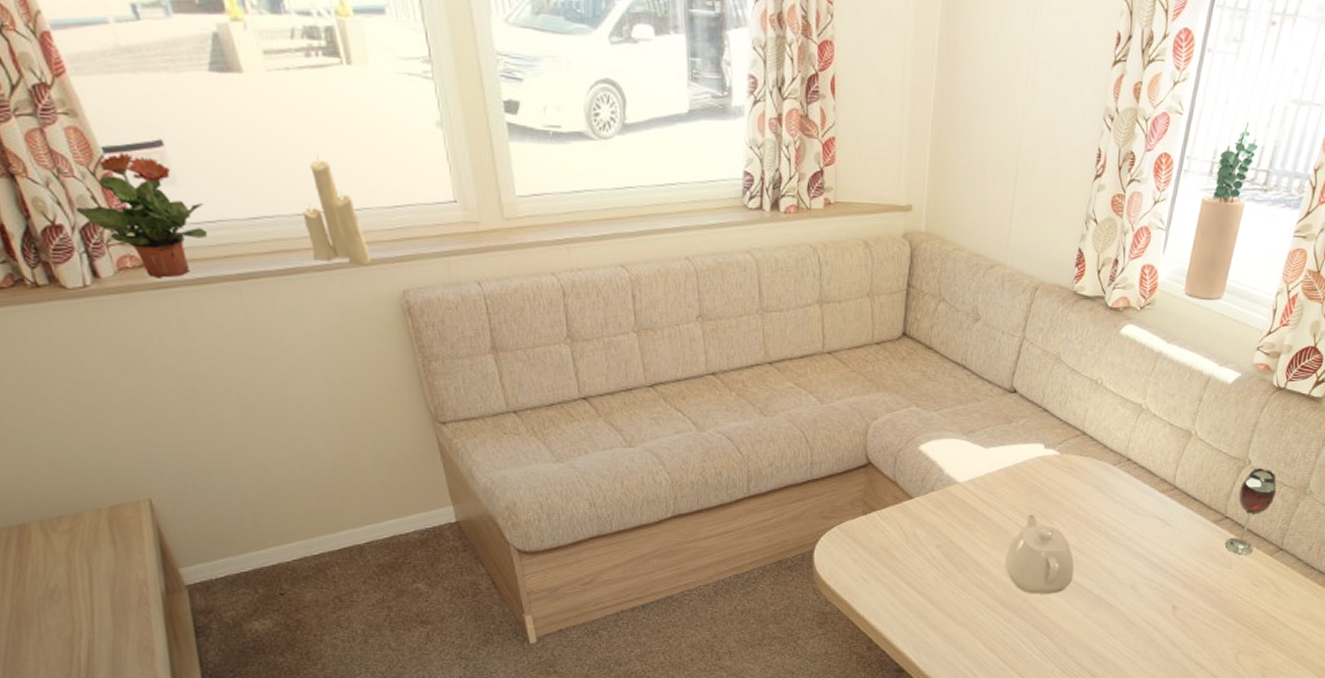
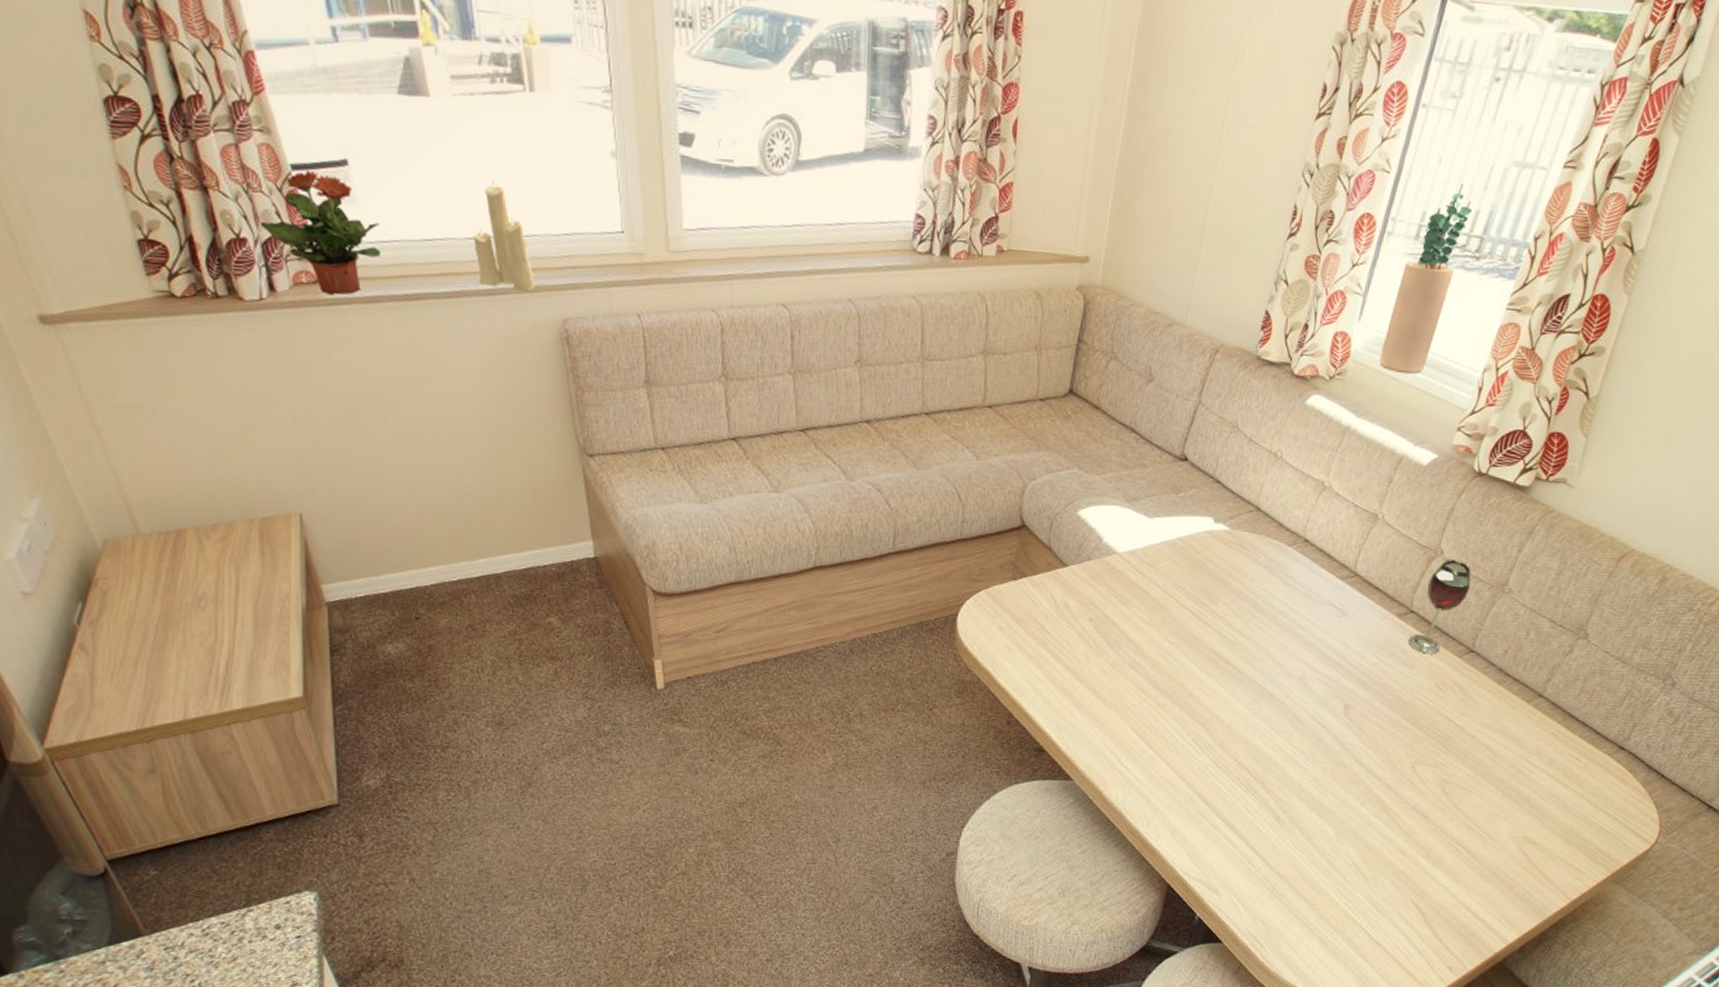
teapot: present [1005,513,1073,594] -> none [1162,591,1238,680]

